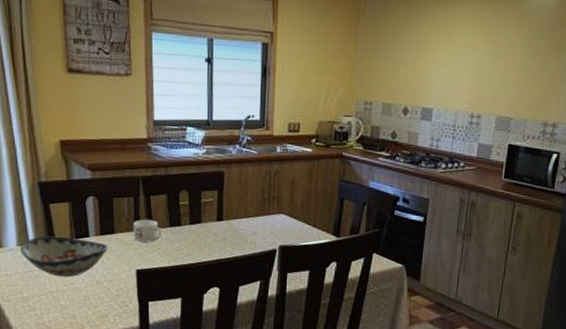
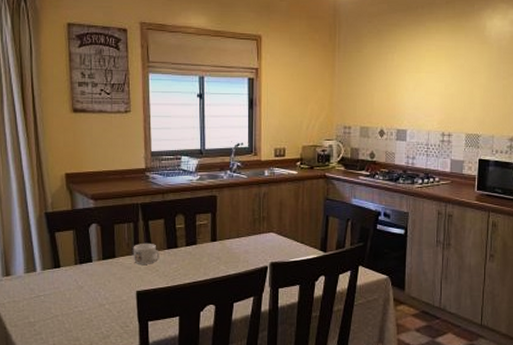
decorative bowl: present [20,236,109,278] -> none [28,262,111,301]

